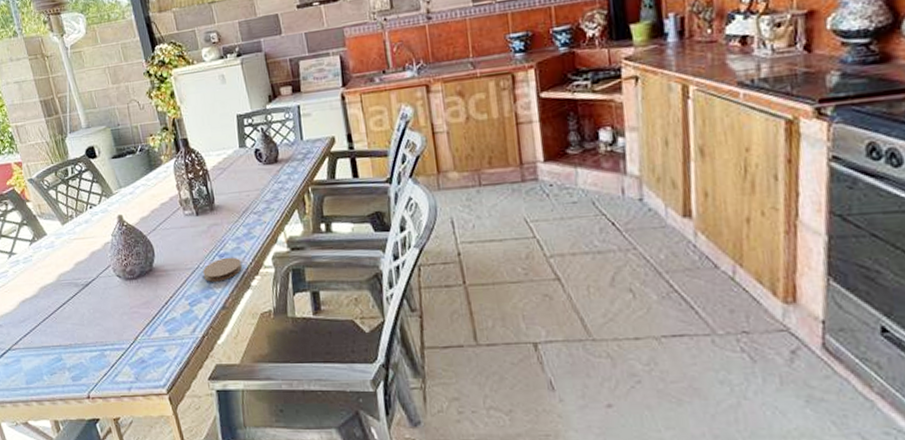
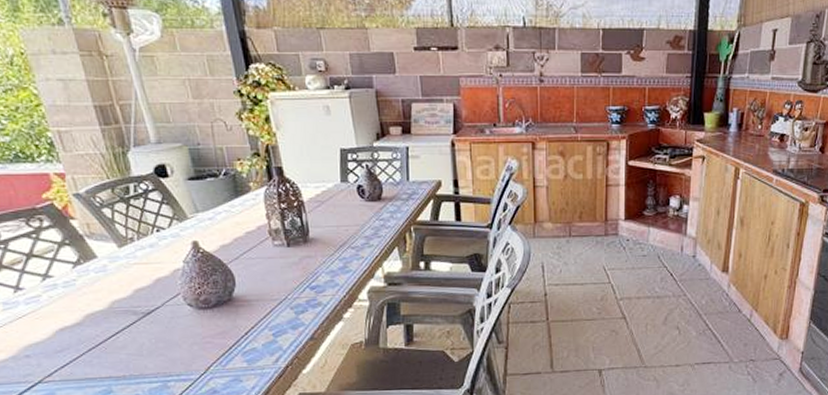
coaster: present [203,257,242,282] -> none [291,289,334,313]

